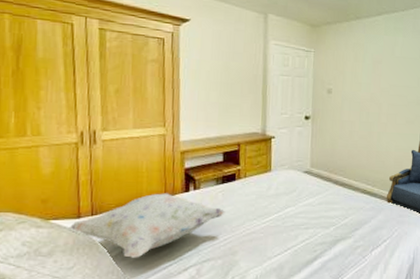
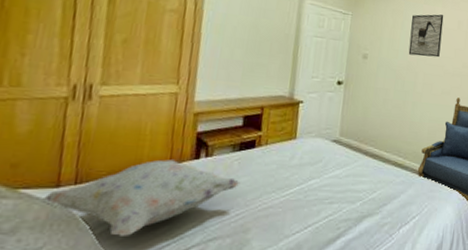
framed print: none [371,44,405,88] -> present [408,14,444,58]

